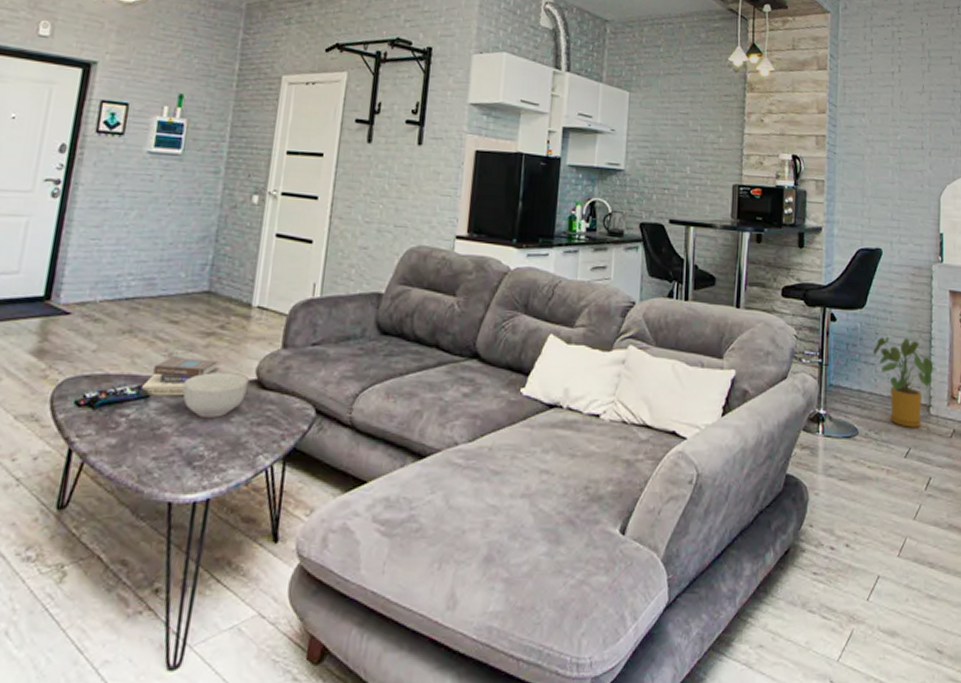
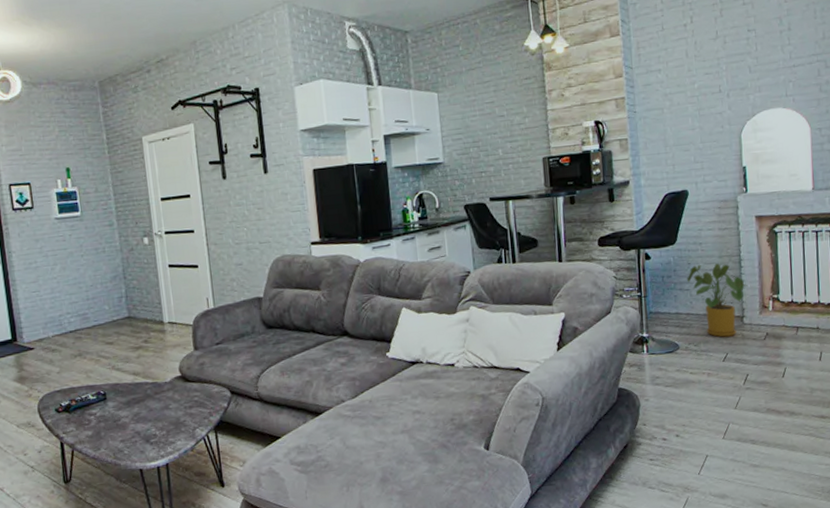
books: present [140,358,219,397] -> none [98,366,152,400]
bowl: present [182,371,250,419] -> none [128,372,176,409]
kettle: present [602,210,628,238] -> none [431,197,453,221]

